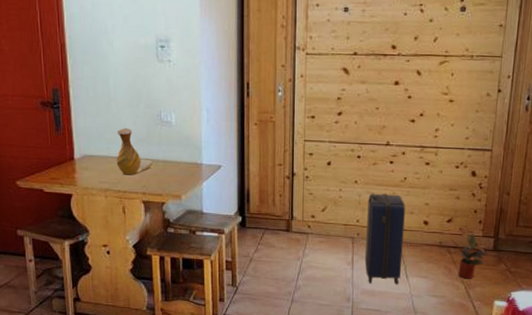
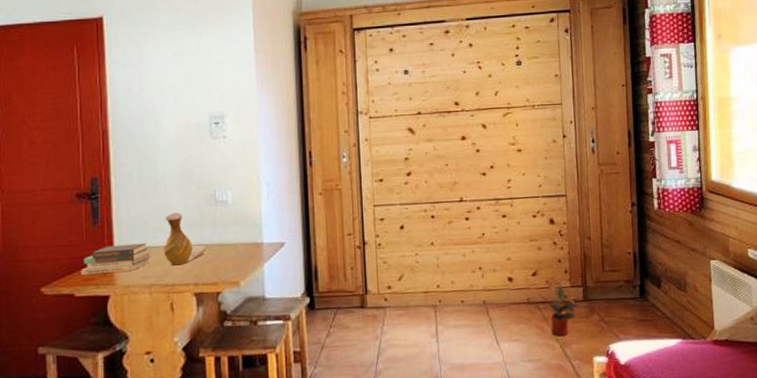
books: none [48,151,107,176] -> present [81,243,153,276]
suitcase: present [364,192,405,285] -> none [447,252,491,357]

